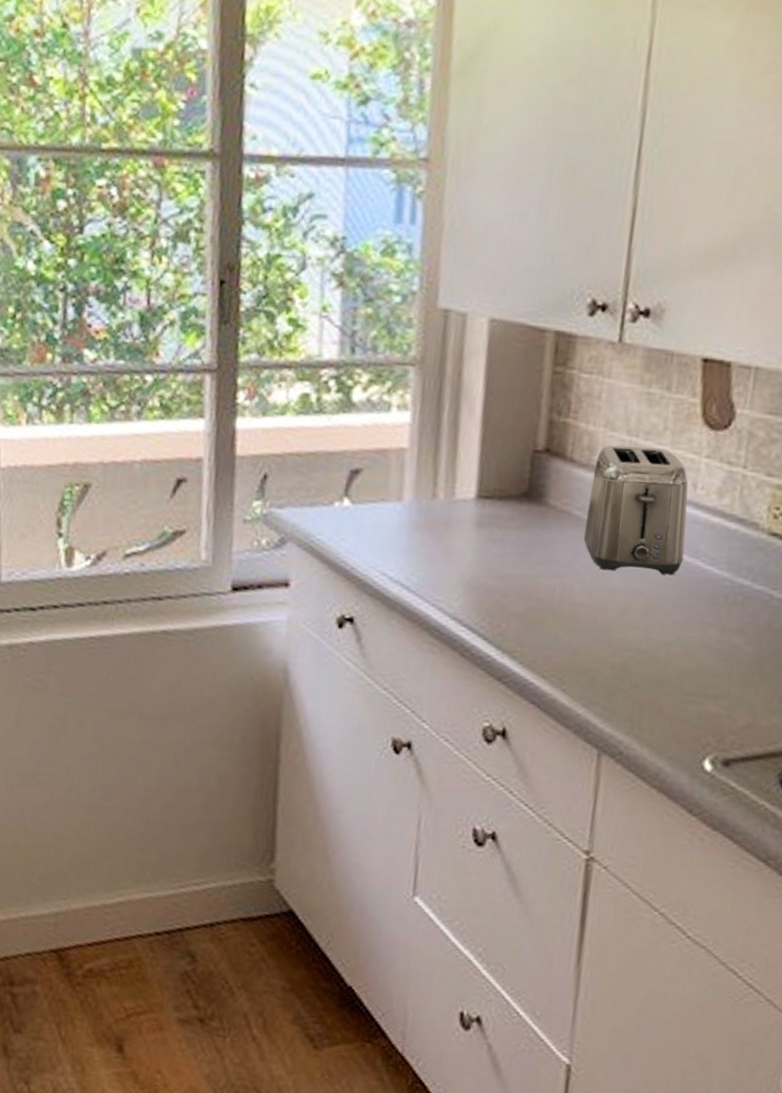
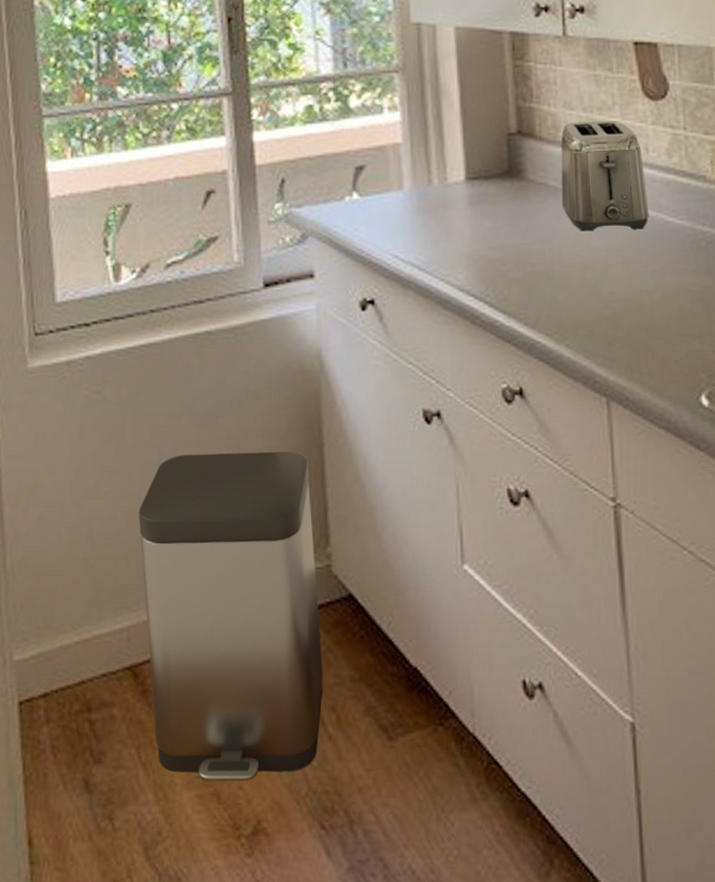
pedal bin: none [74,753,261,1067] -> present [138,451,323,782]

